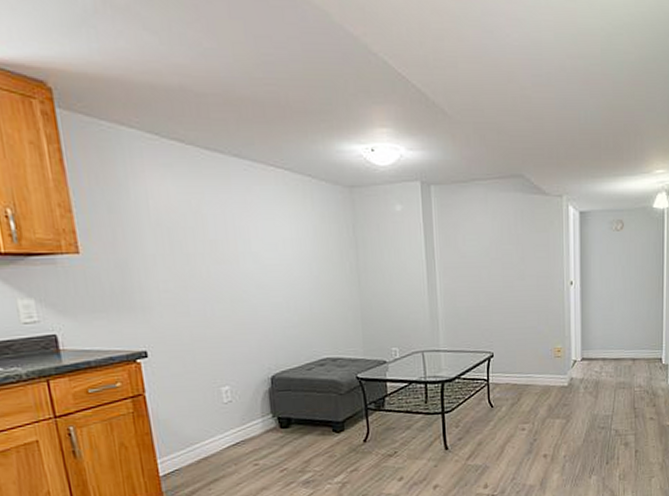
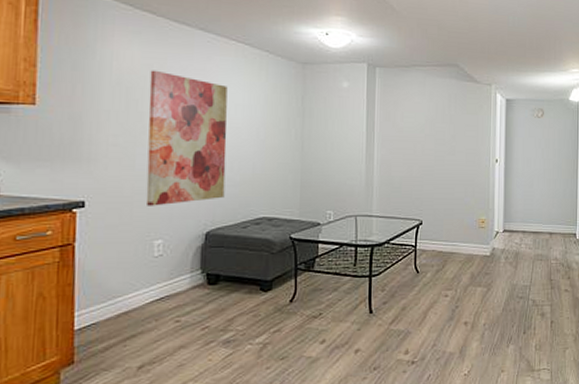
wall art: none [189,206,285,353] -> present [145,70,228,206]

